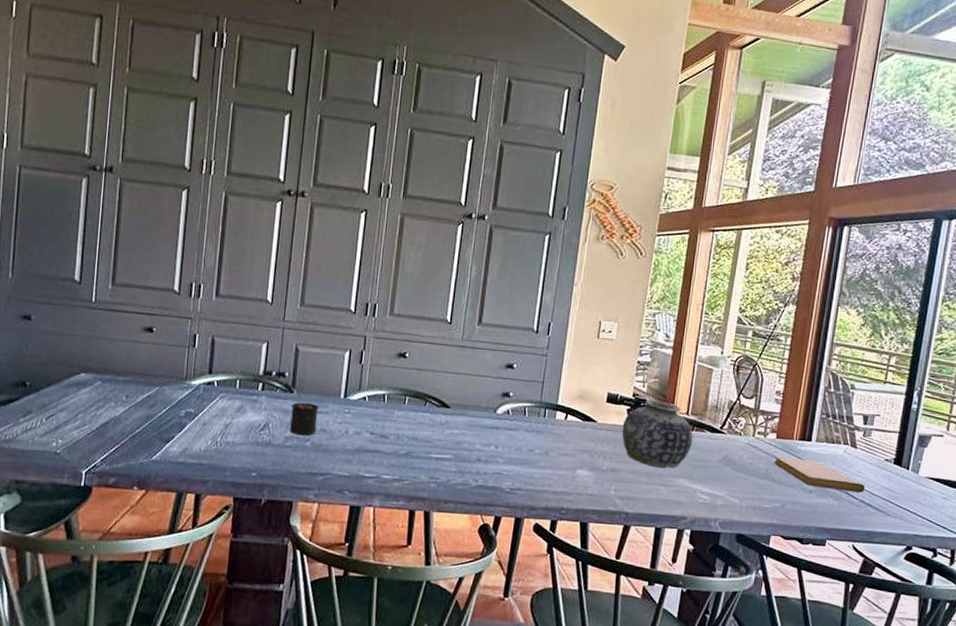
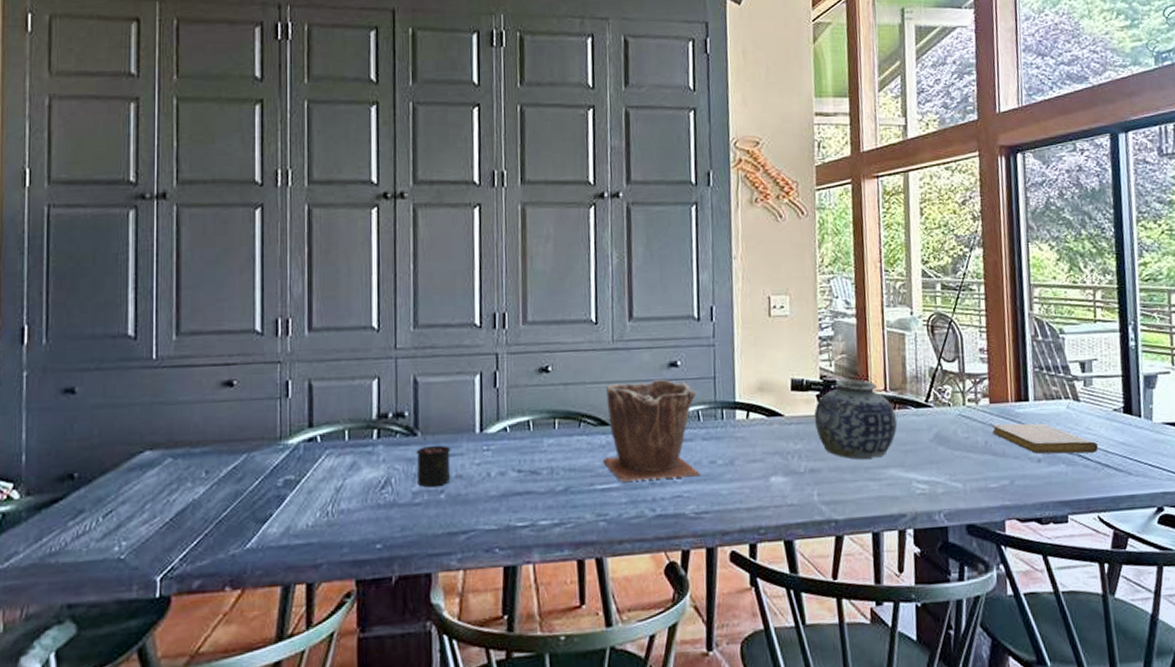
plant pot: none [440,375,526,460] -> present [603,378,700,482]

